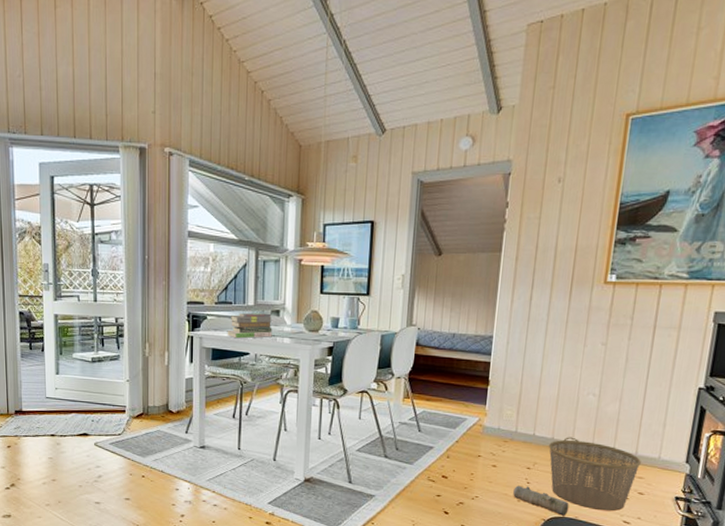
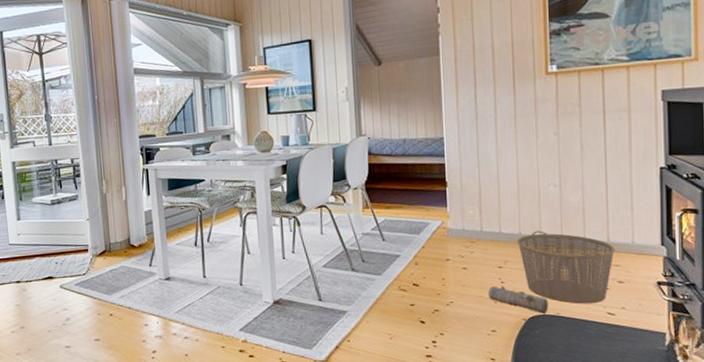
books: present [227,312,272,339] -> none [180,138,225,167]

